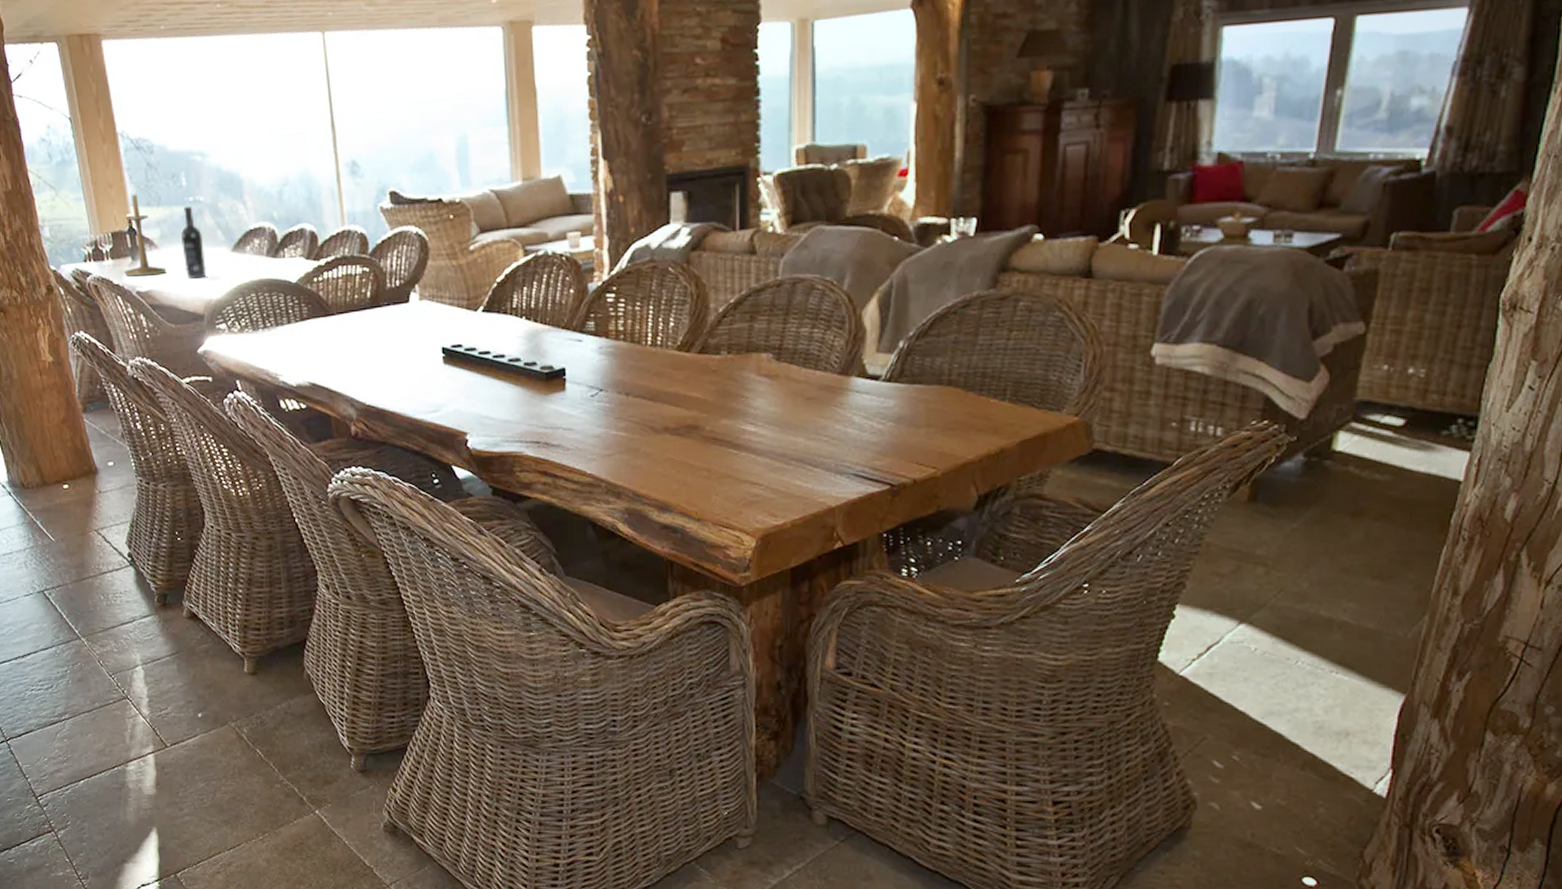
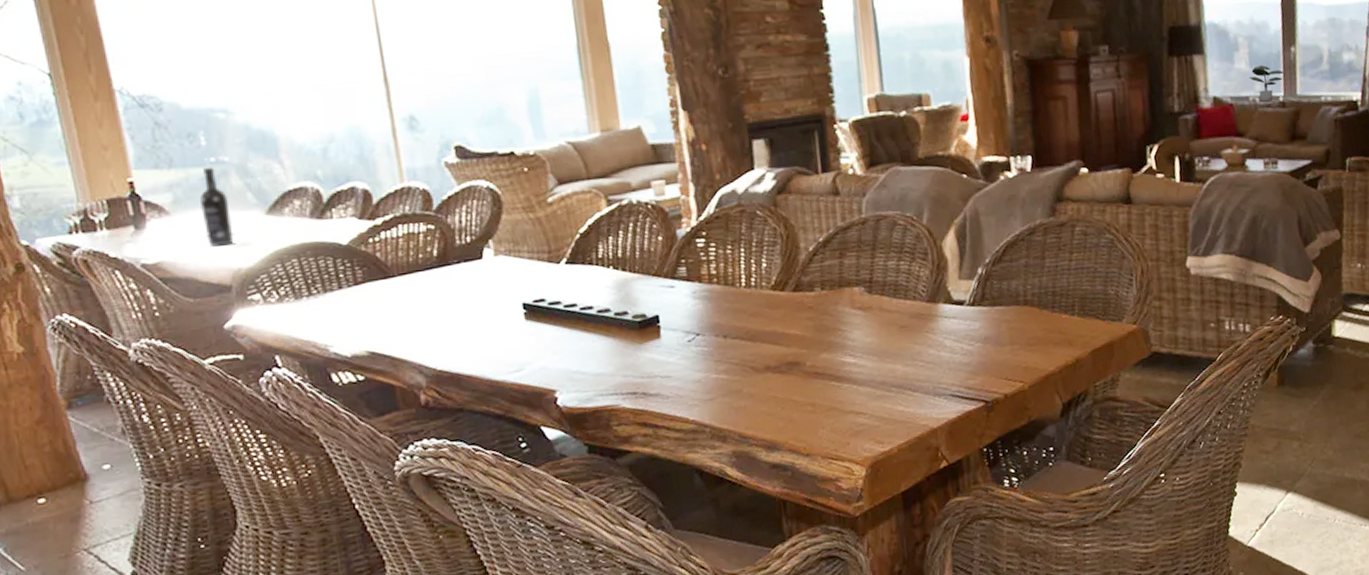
candlestick: present [124,184,167,277] -> none [123,145,182,248]
potted plant: none [1270,112,1324,159] -> present [1249,65,1286,102]

